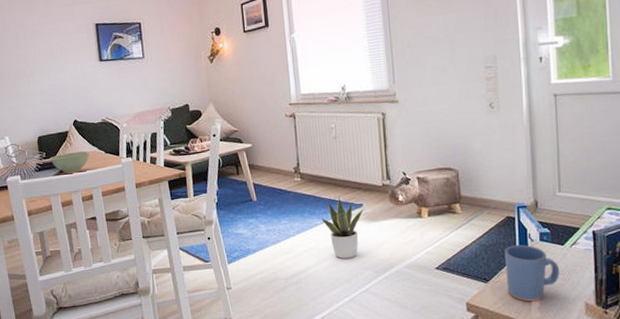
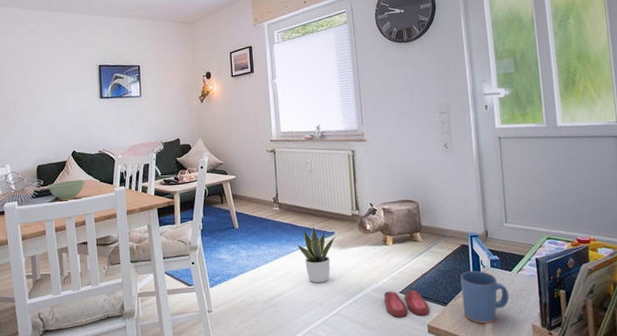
slippers: none [418,265,469,296] -> present [384,290,429,318]

